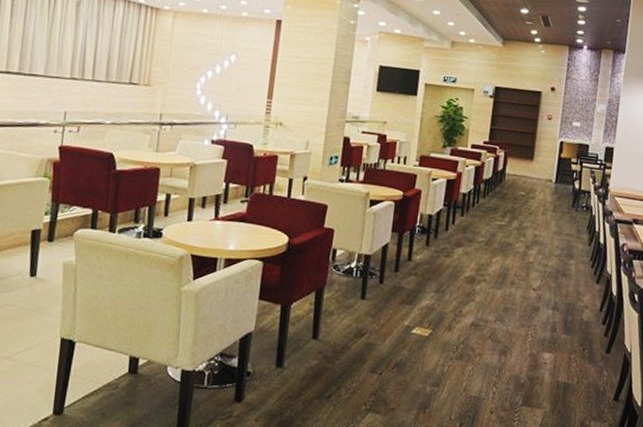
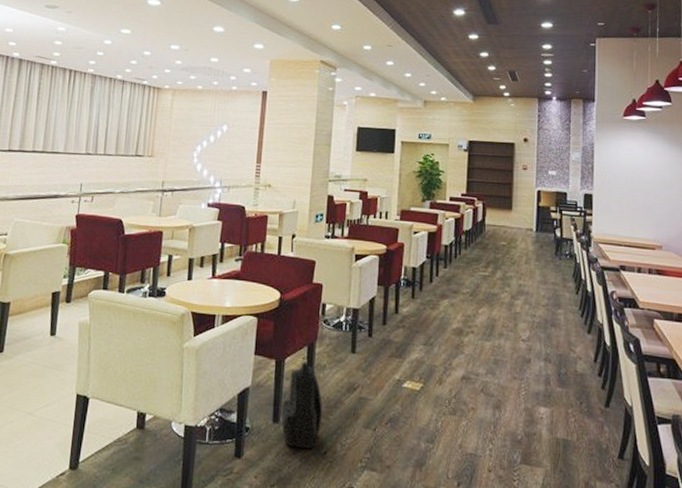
backpack: none [285,307,329,394] -> present [281,361,322,450]

